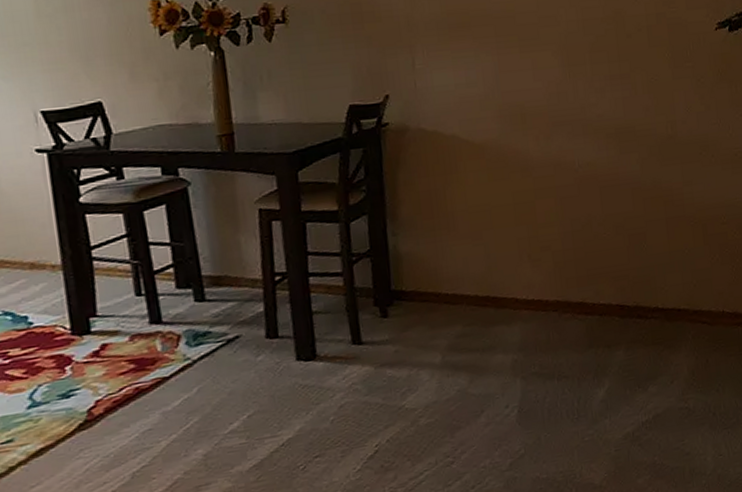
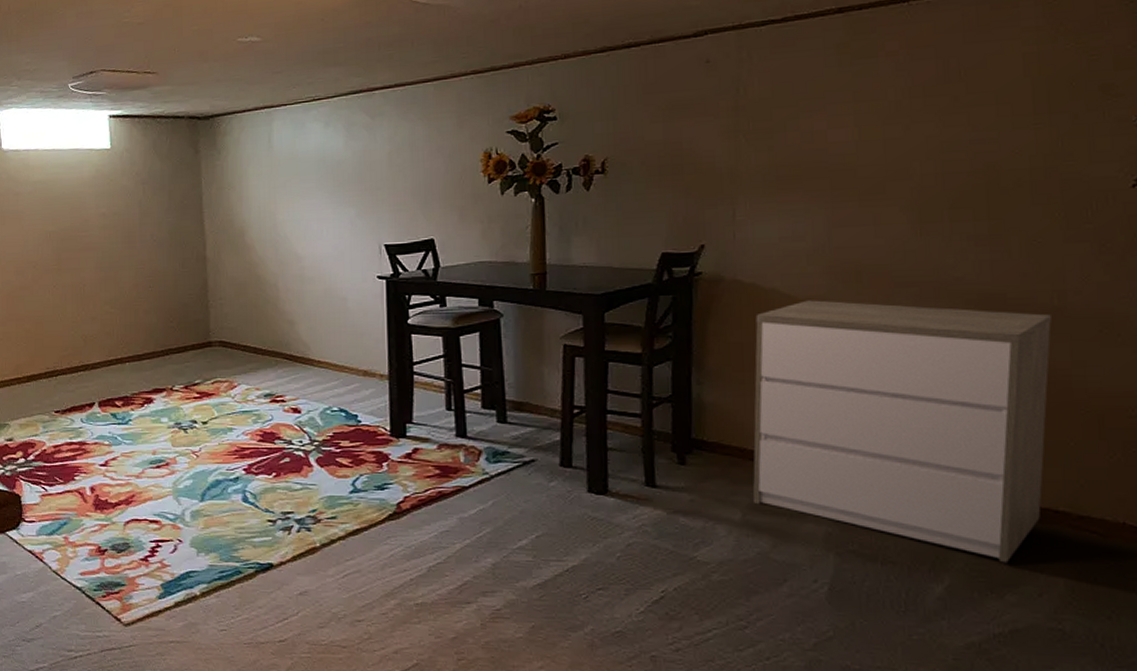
dresser: none [440,142,669,361] -> present [752,300,1052,563]

